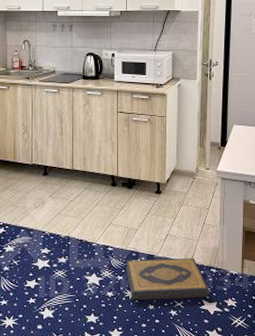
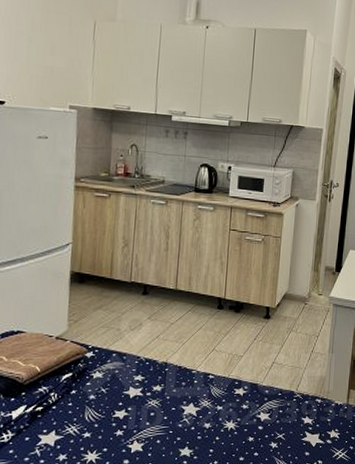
hardback book: present [126,258,209,301] -> none [226,387,313,432]

